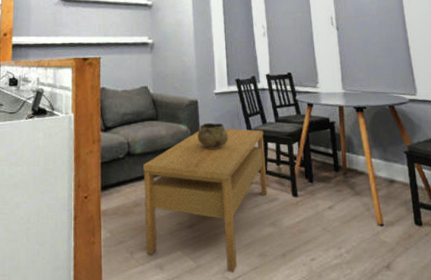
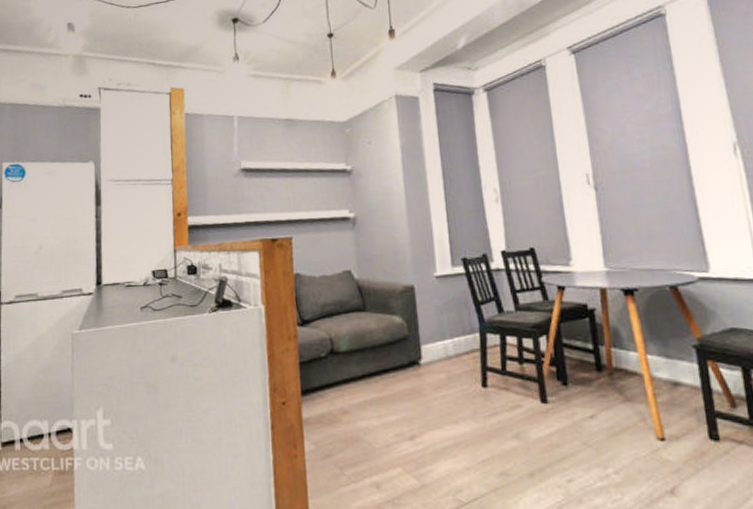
coffee table: present [143,128,268,273] -> none [350,319,509,494]
decorative bowl: present [197,122,229,149] -> none [415,312,455,345]

